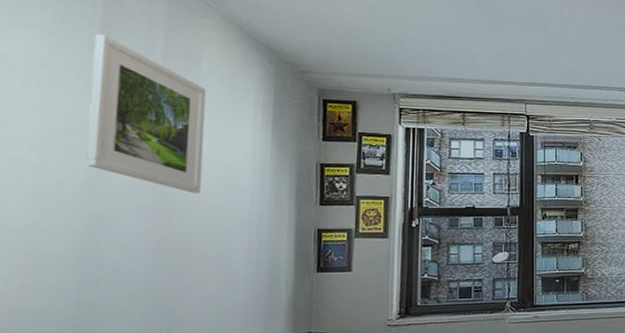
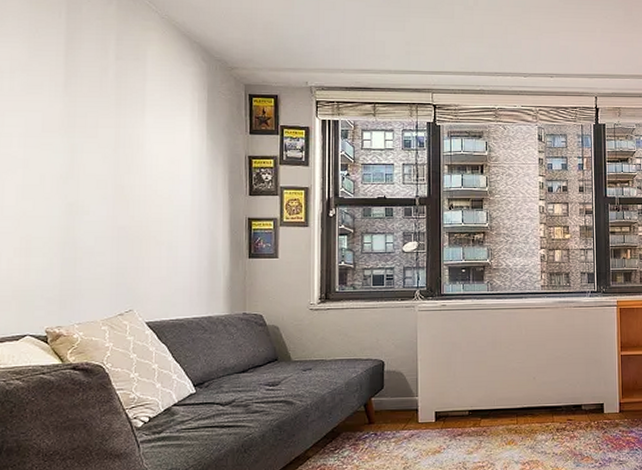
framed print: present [85,34,207,193] -> none [60,39,152,184]

